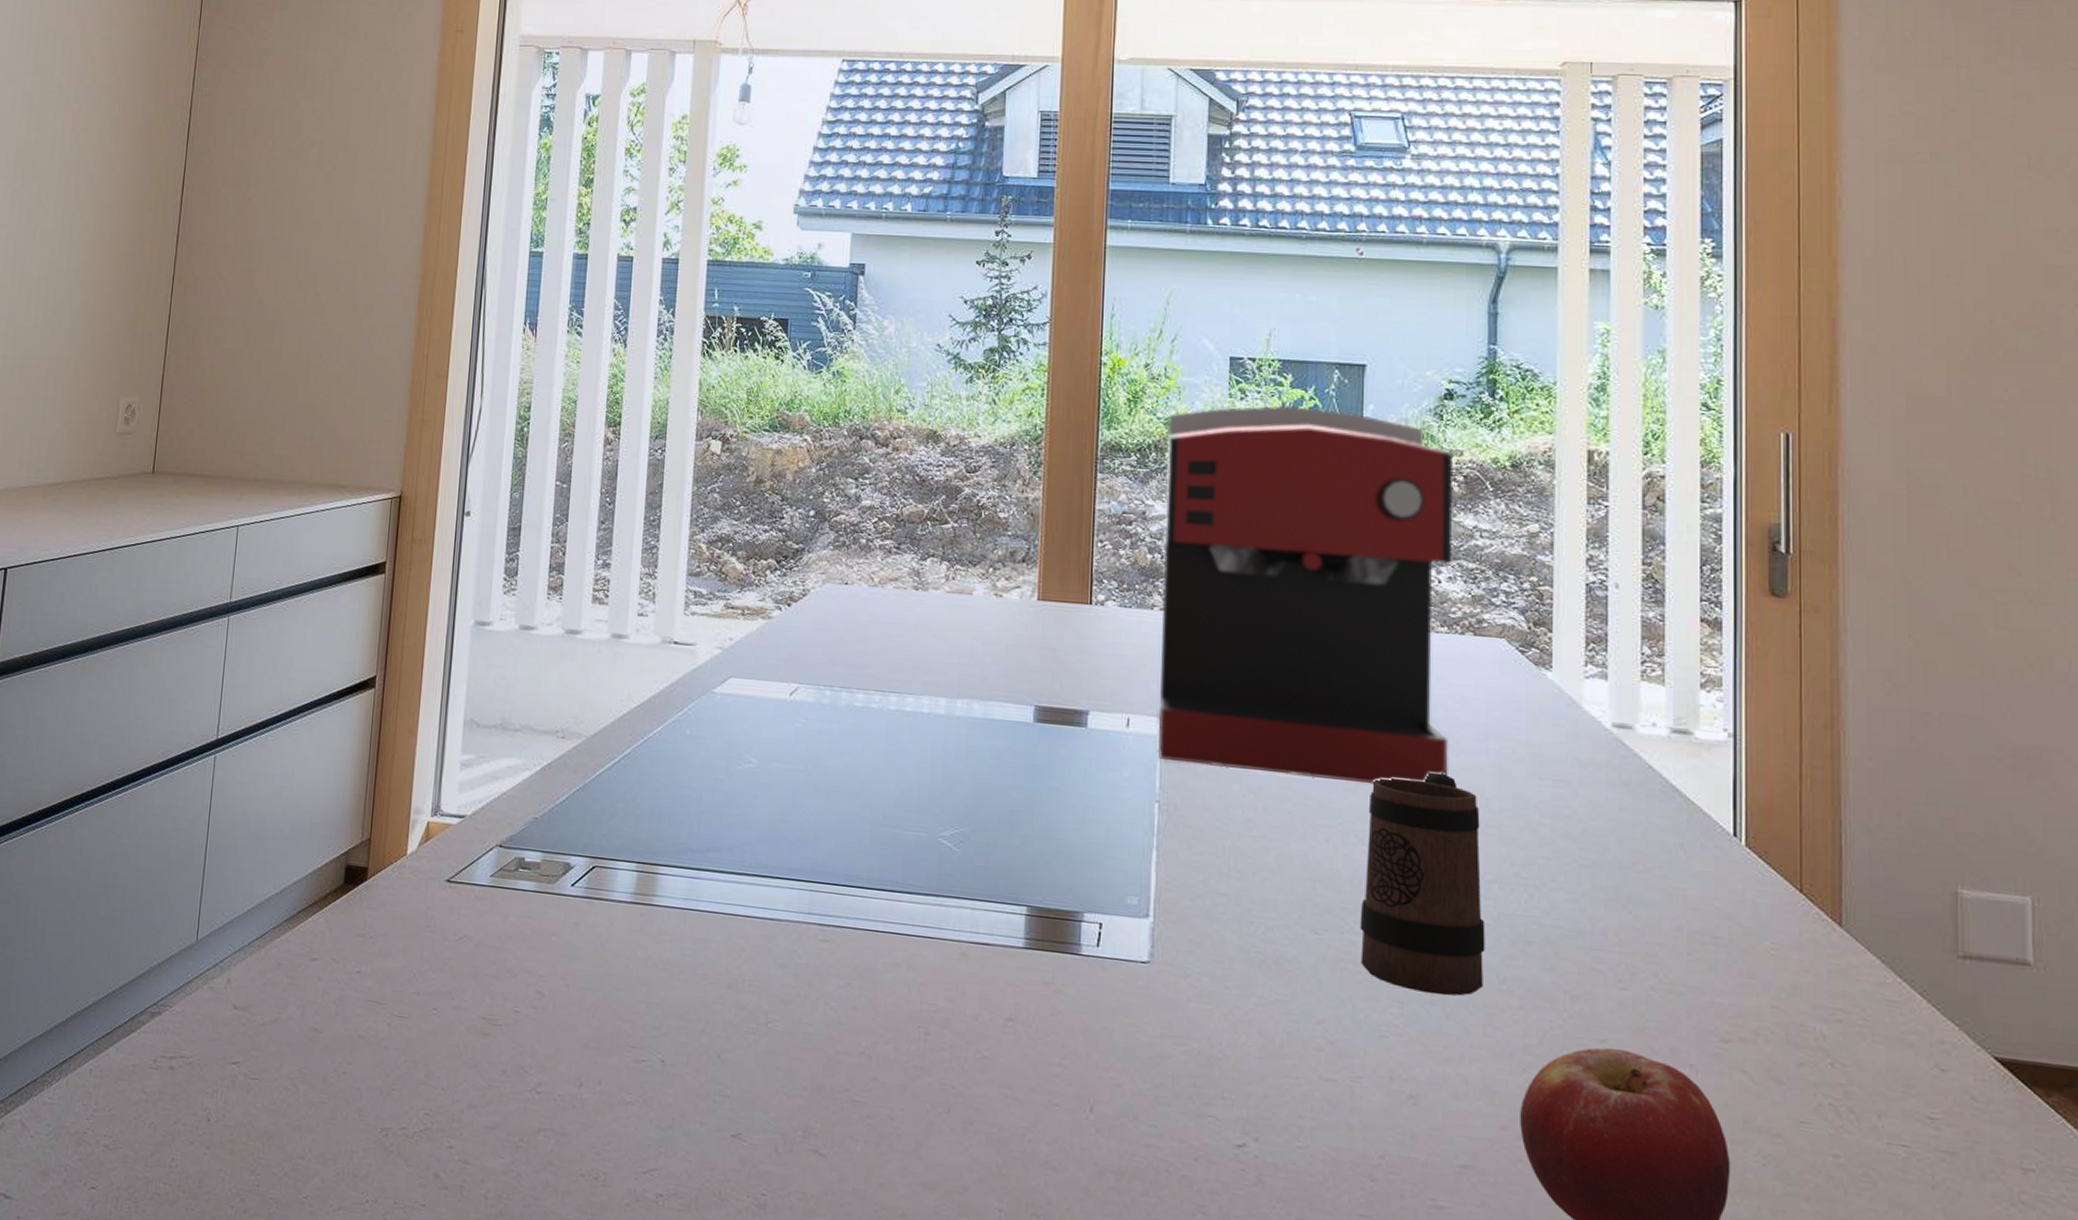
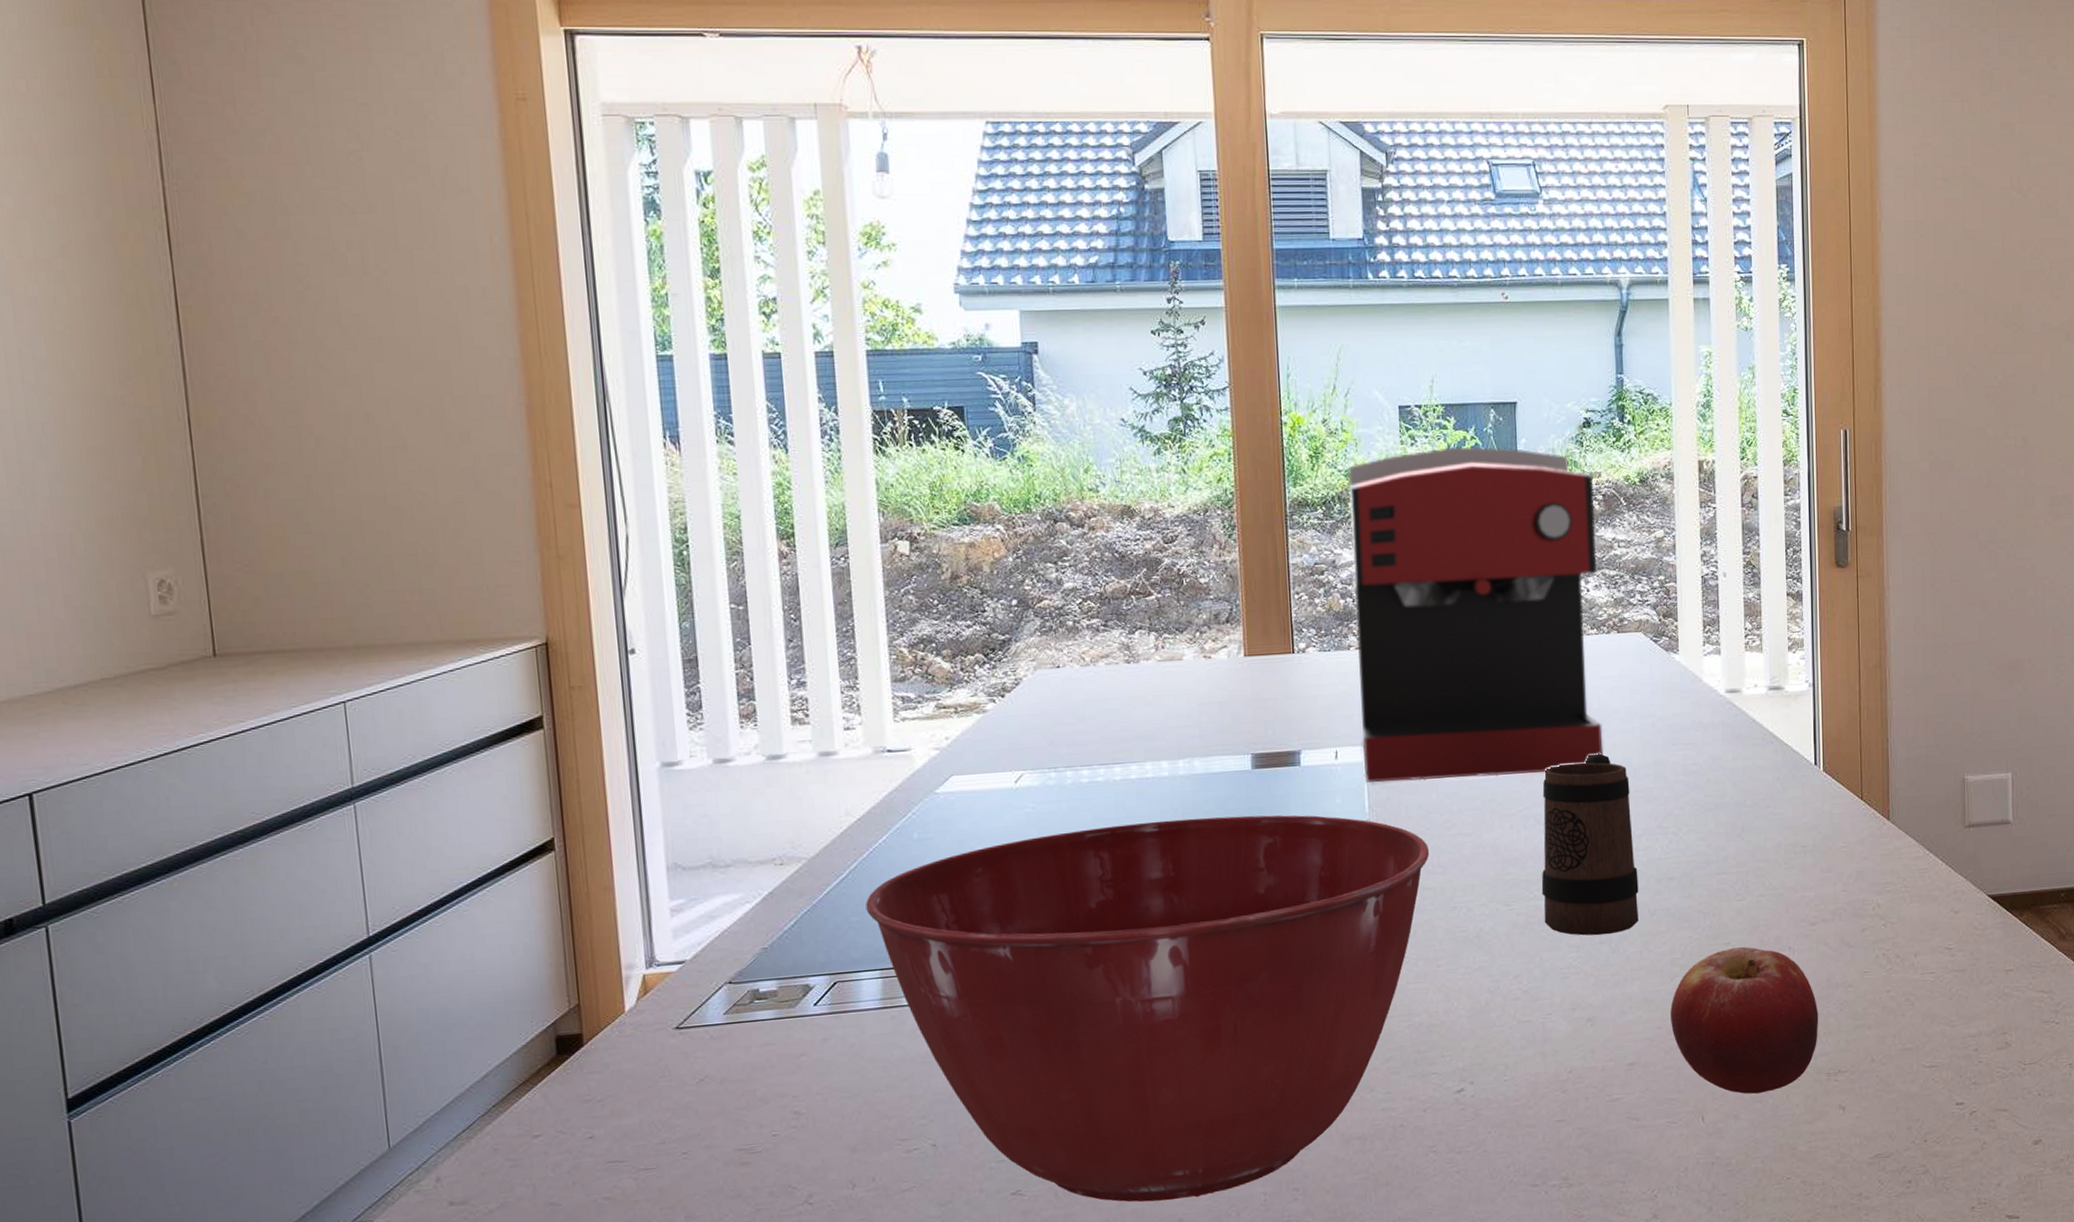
mixing bowl: none [632,755,1227,1195] -> present [866,815,1430,1203]

